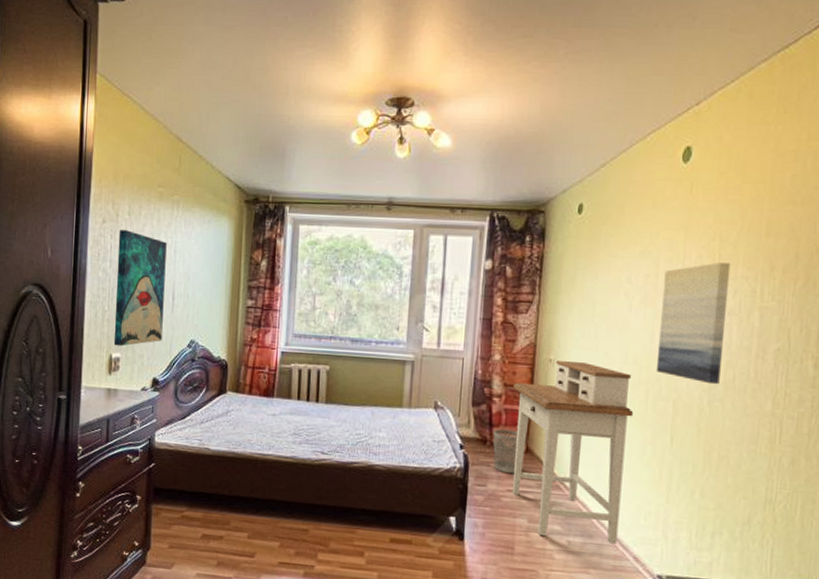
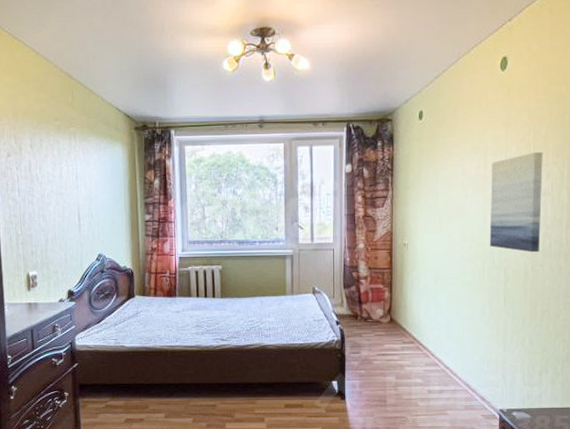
wall art: present [113,230,167,347] -> none [23,162,73,265]
wastebasket: present [493,429,519,473] -> none [362,305,383,340]
desk: present [511,361,634,544] -> none [376,244,474,389]

